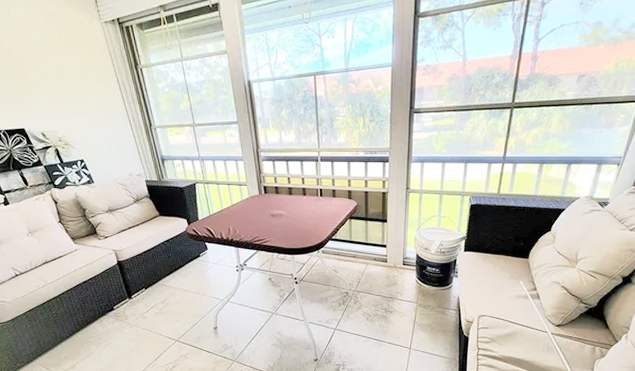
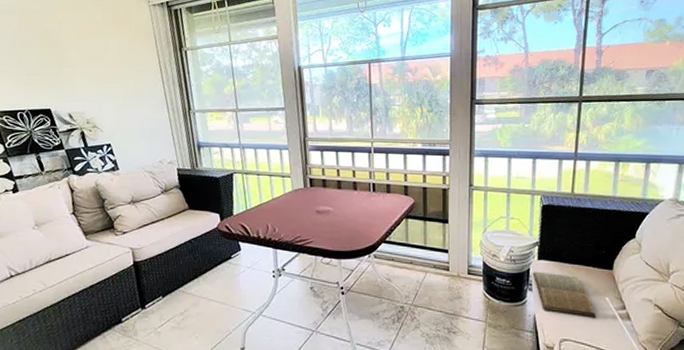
book: none [458,261,510,298] -> present [532,271,595,318]

